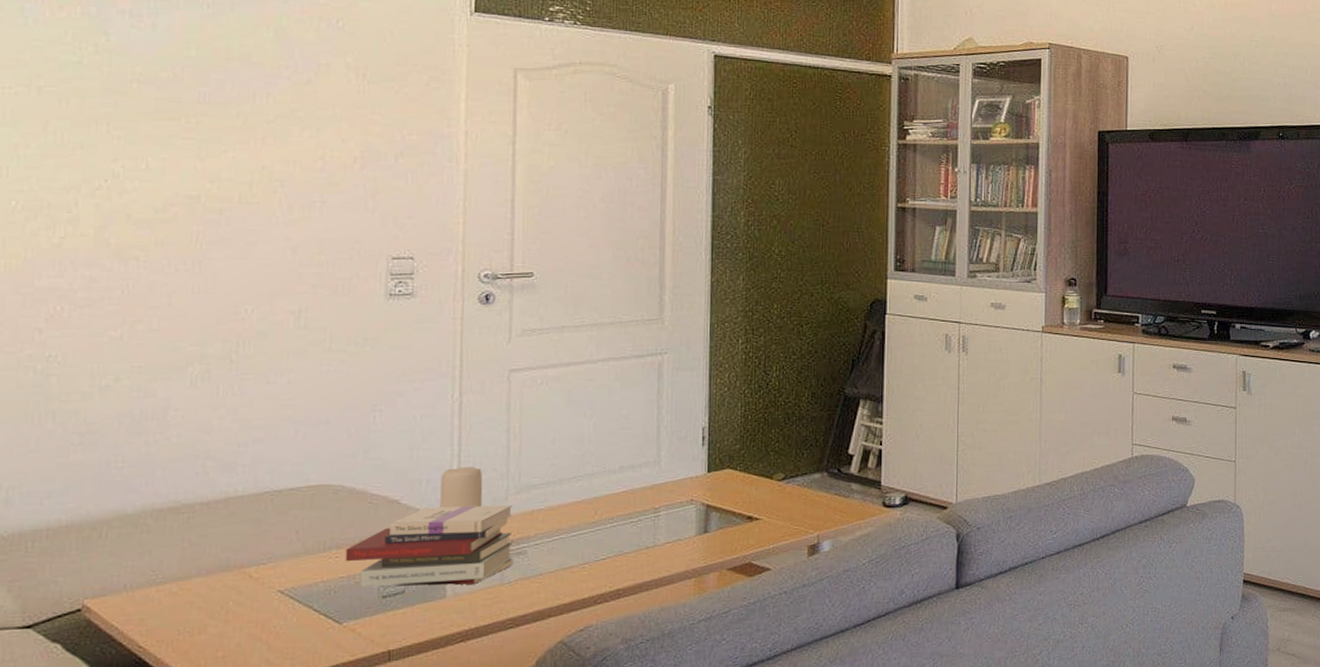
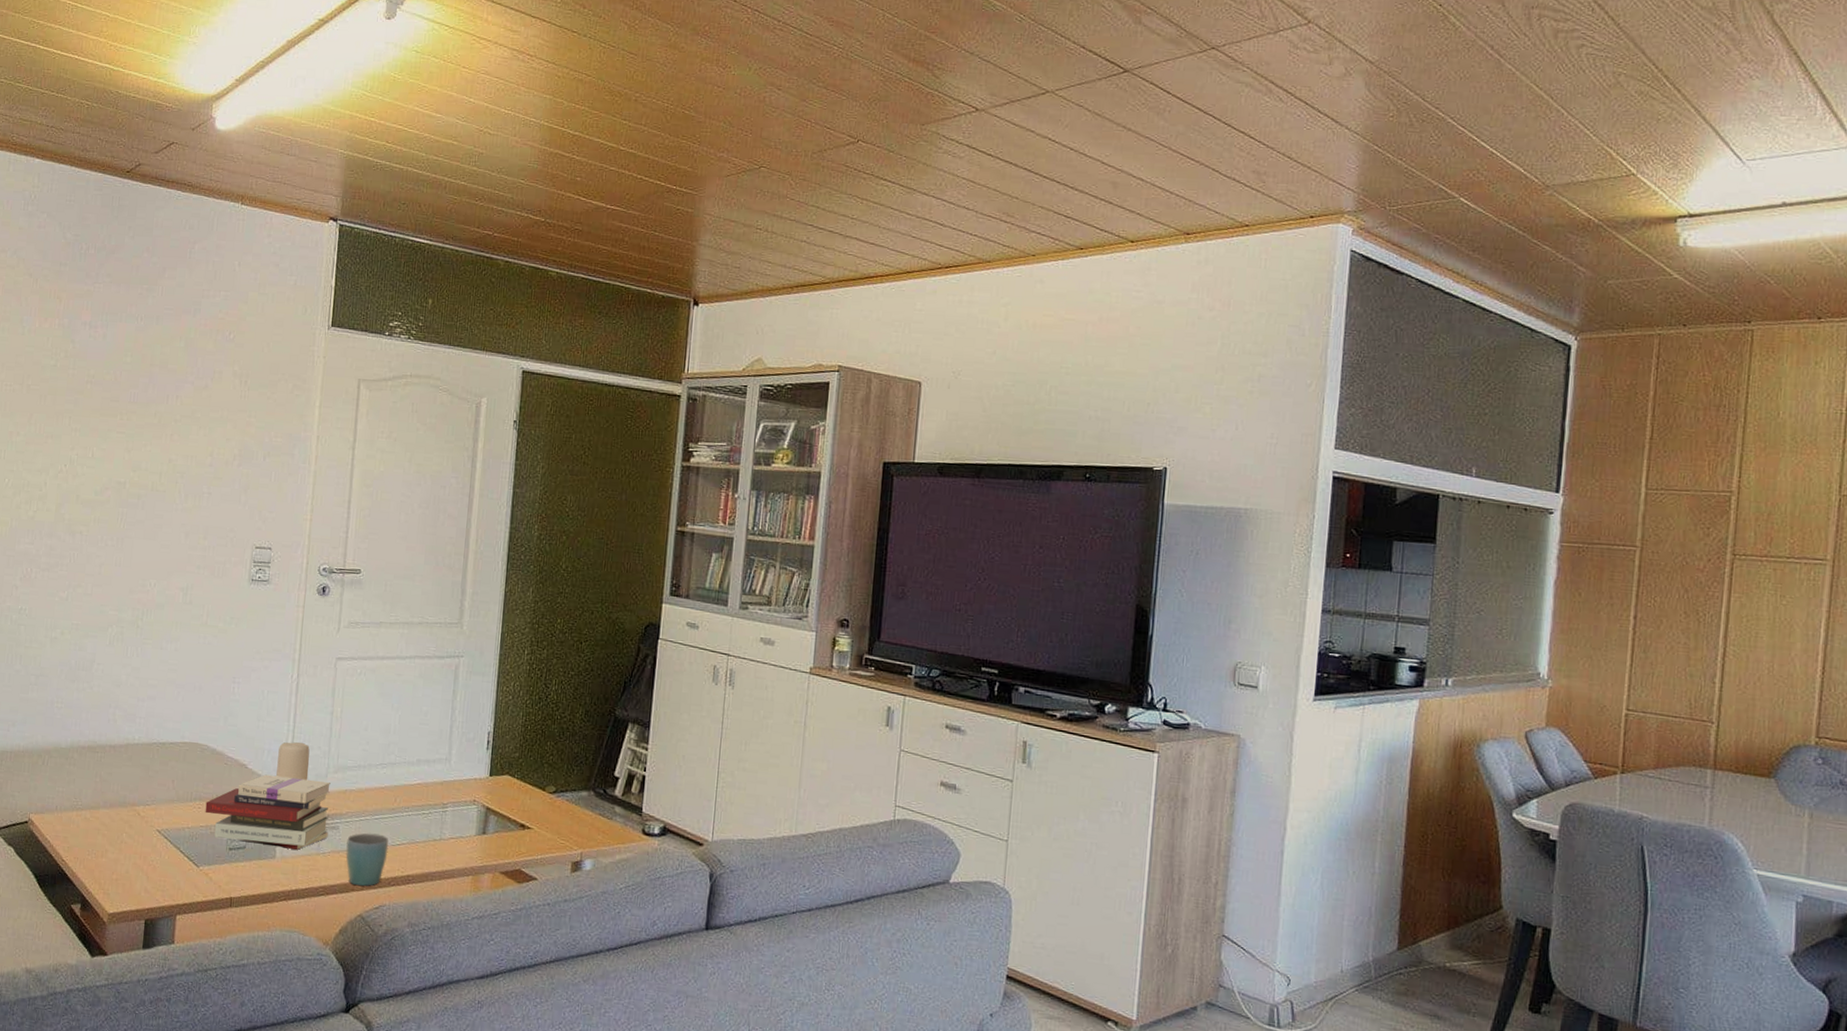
mug: none [538,551,592,611] -> present [345,833,389,886]

